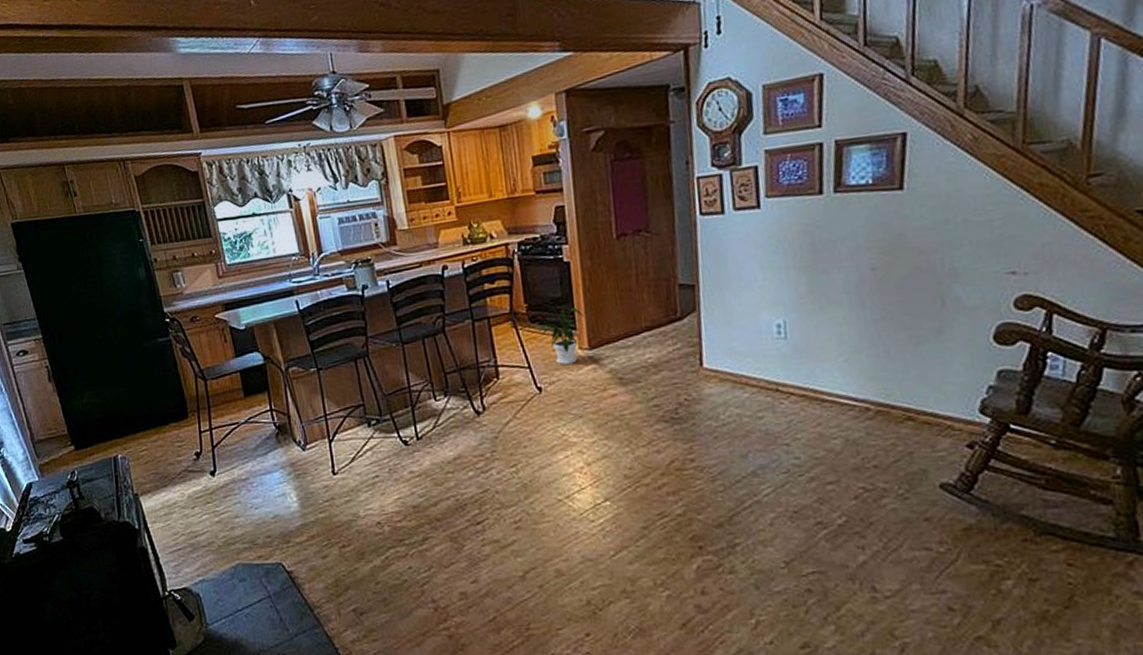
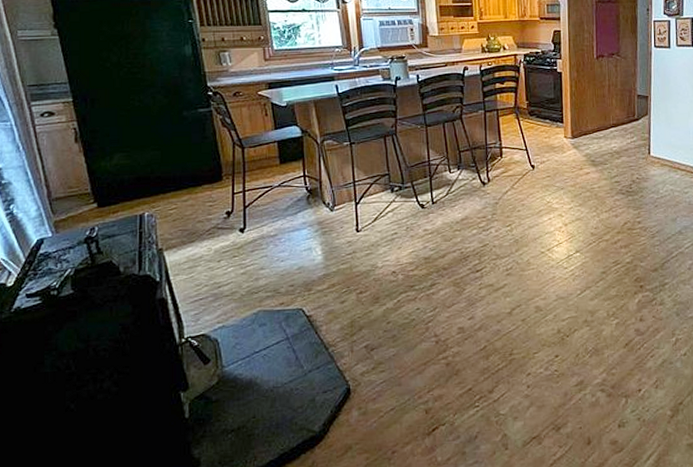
house plant: present [537,305,583,365] -> none [534,103,569,149]

